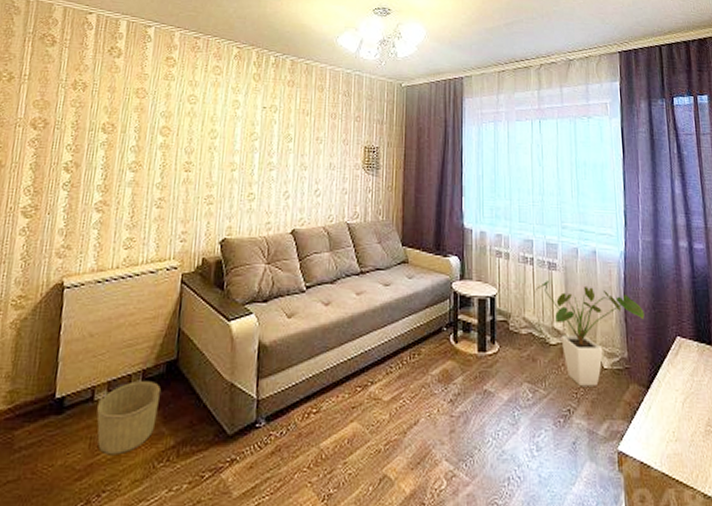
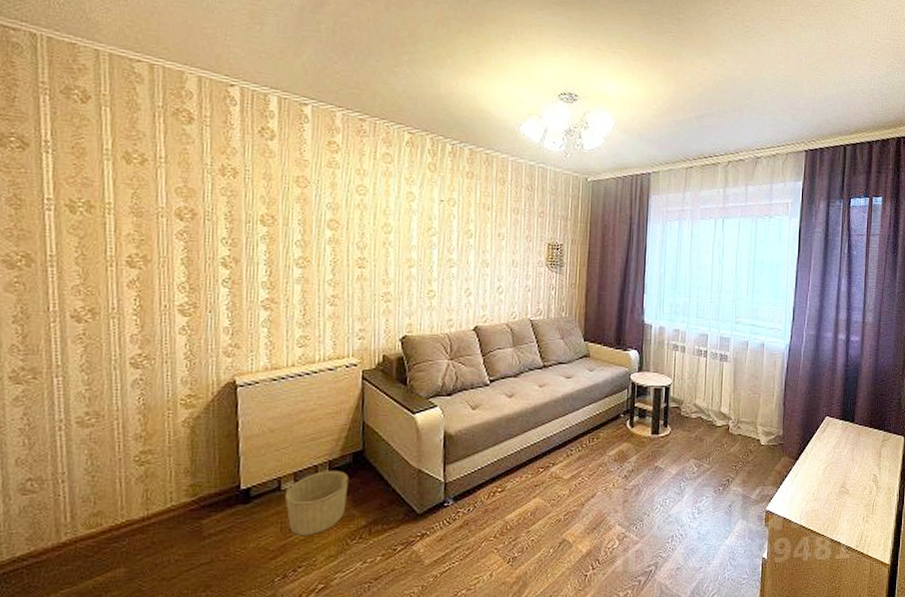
house plant: present [535,281,645,386] -> none [706,371,801,460]

